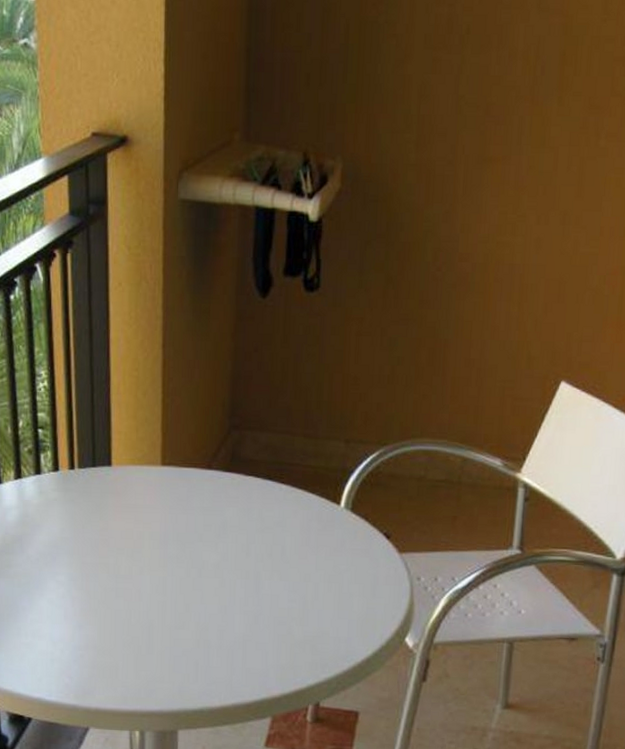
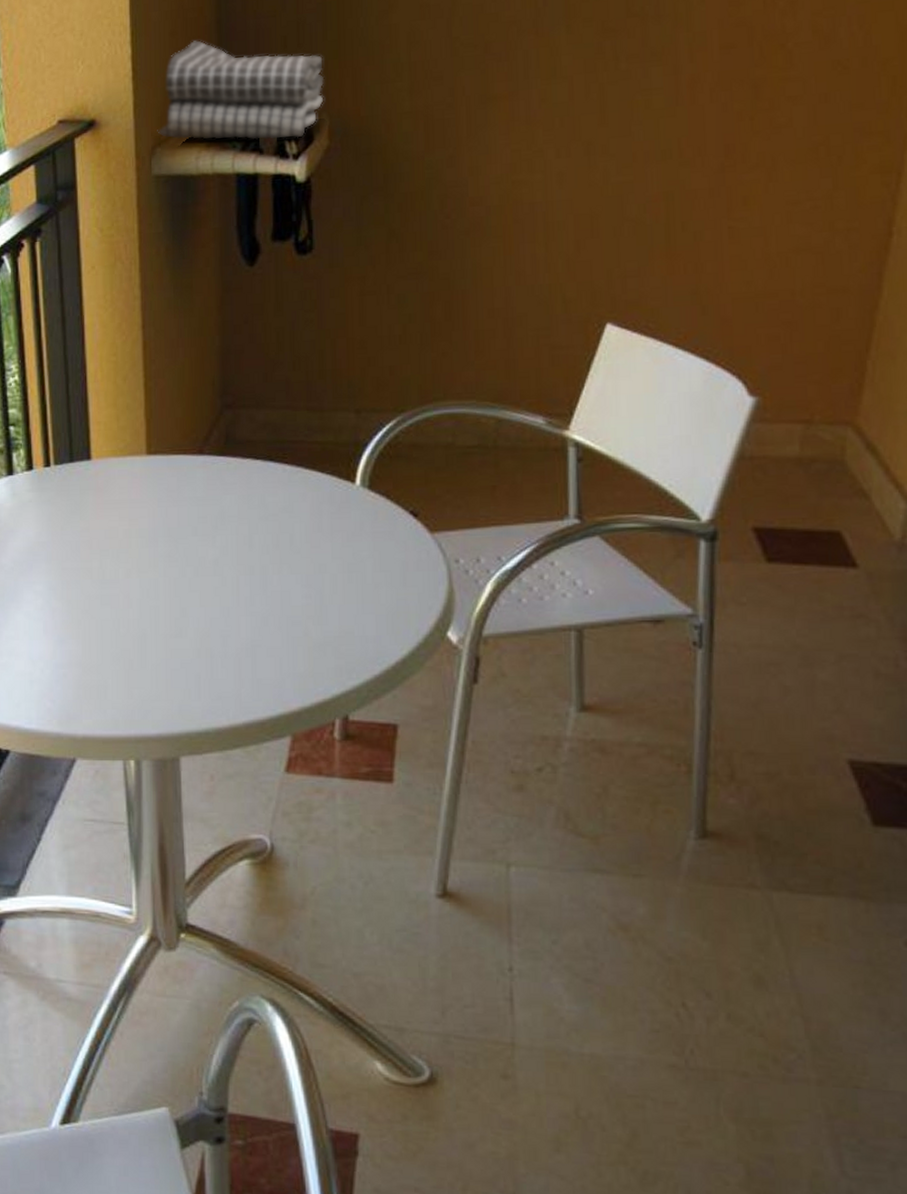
towel: none [185,67,342,178] -> present [157,40,325,140]

